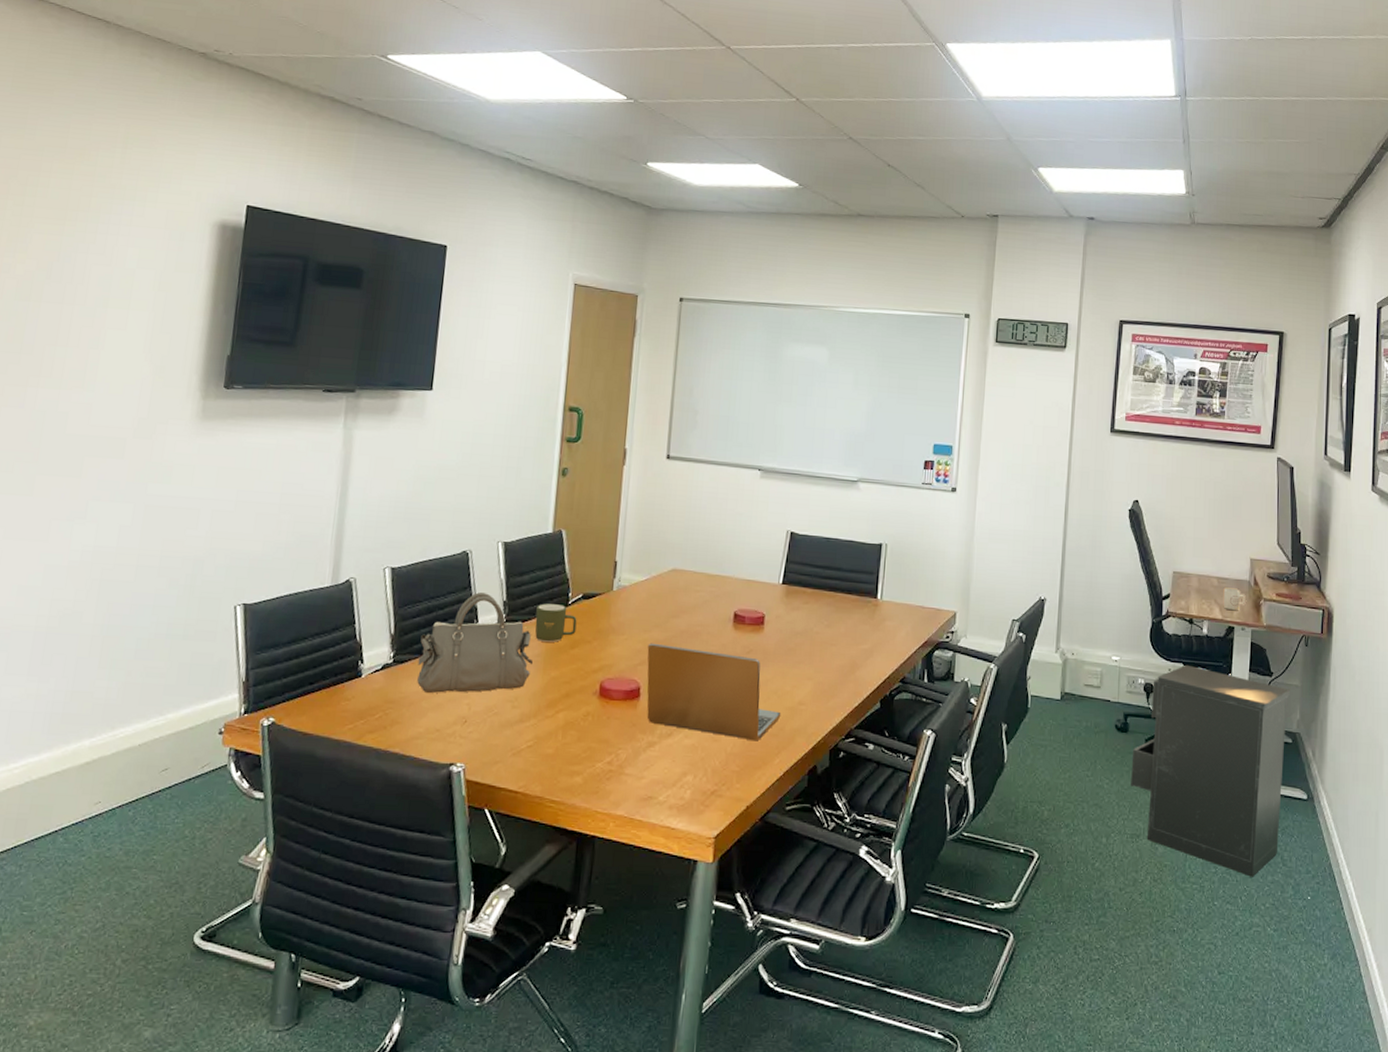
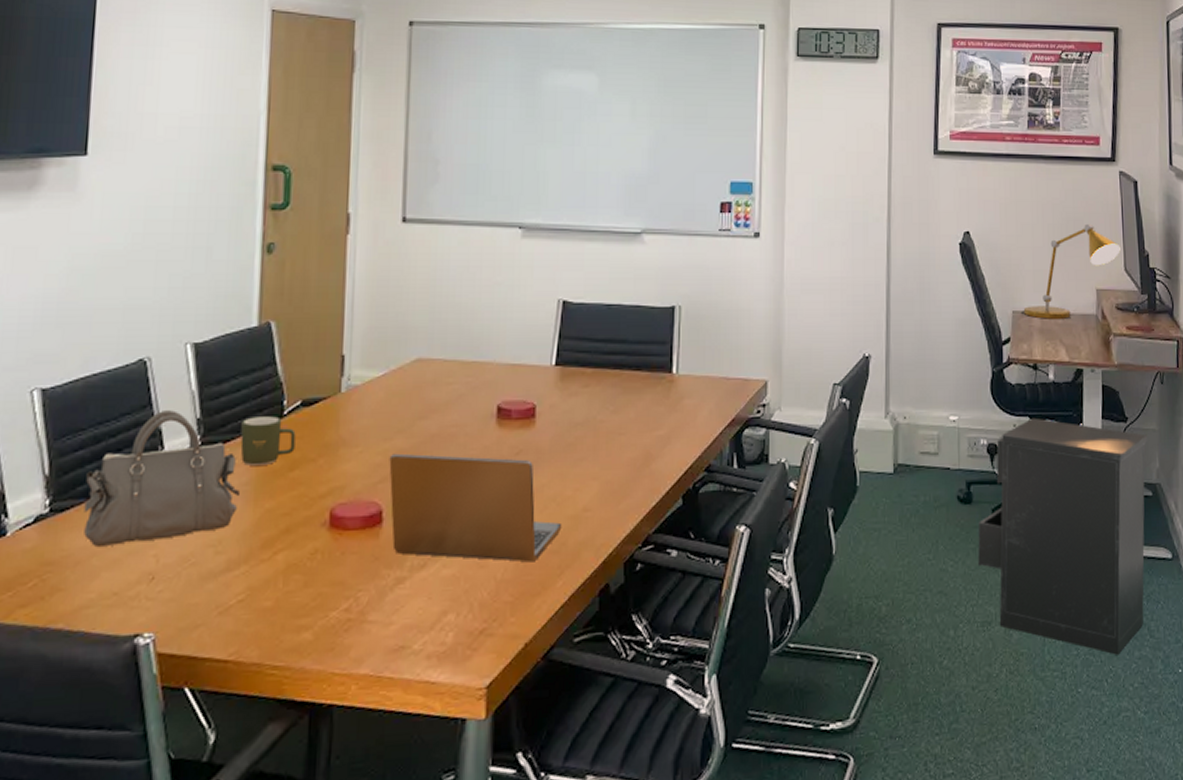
desk lamp: none [1180,501,1275,582] -> present [1020,223,1121,319]
mug: present [1223,587,1246,611] -> none [1069,324,1094,351]

